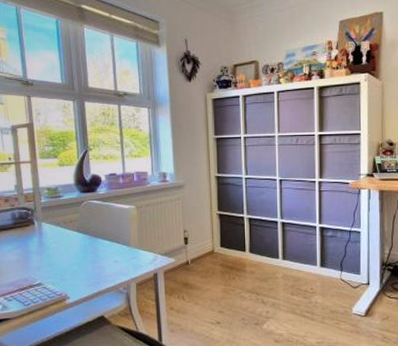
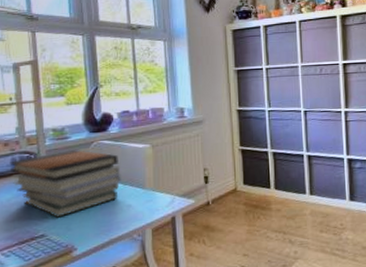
book stack: none [10,207,109,269] -> present [9,149,121,218]

